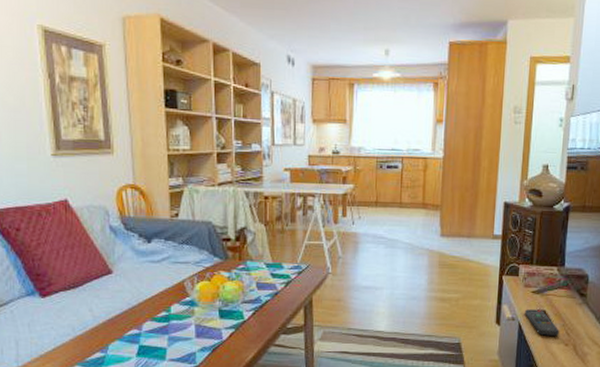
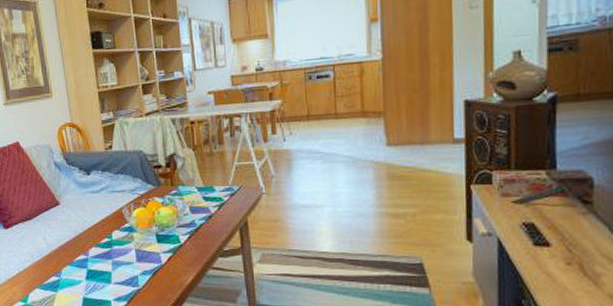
remote control: present [525,309,559,336] -> none [505,222,556,253]

